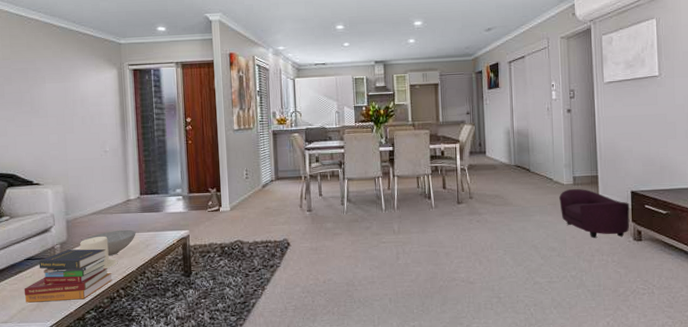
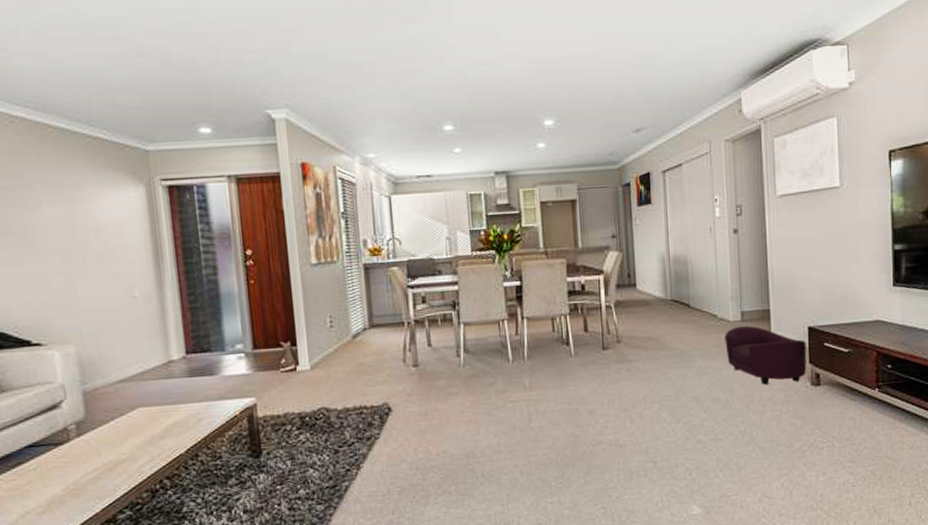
books: present [24,249,113,303] -> none [26,427,153,504]
candle: present [80,236,118,269] -> none [104,410,159,454]
bowl: present [83,229,136,255] -> none [108,400,183,436]

